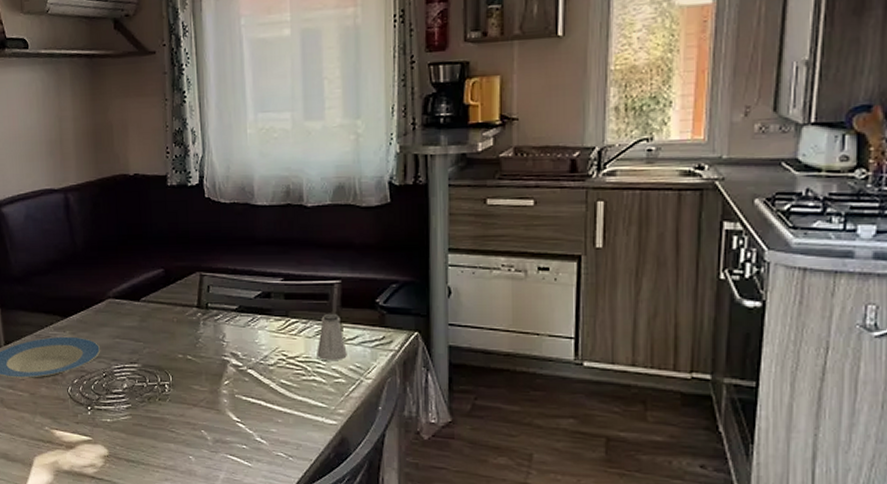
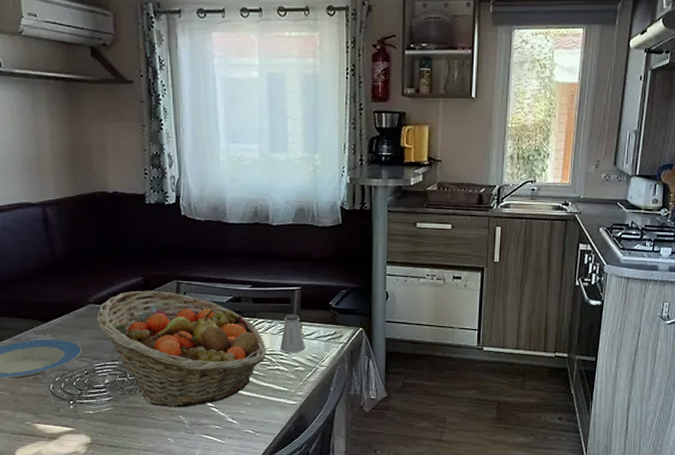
fruit basket: none [116,283,301,421] -> present [97,290,267,408]

